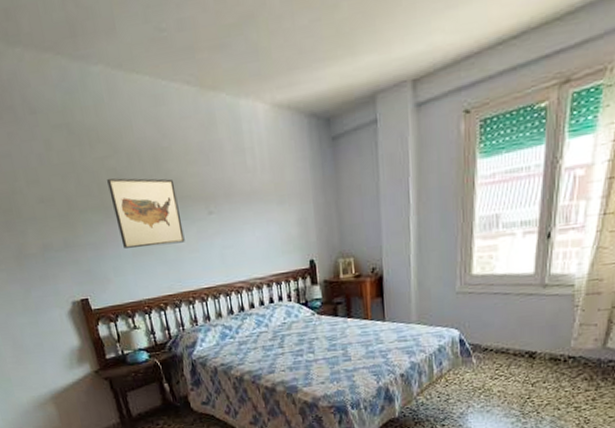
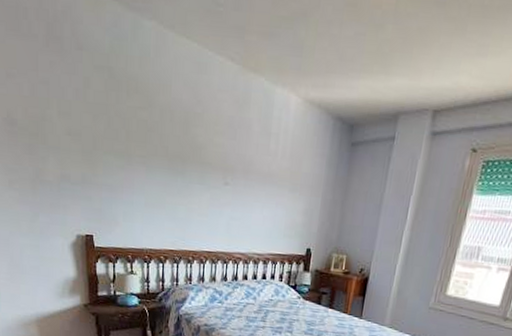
wall art: present [107,178,185,249] -> none [136,128,199,205]

